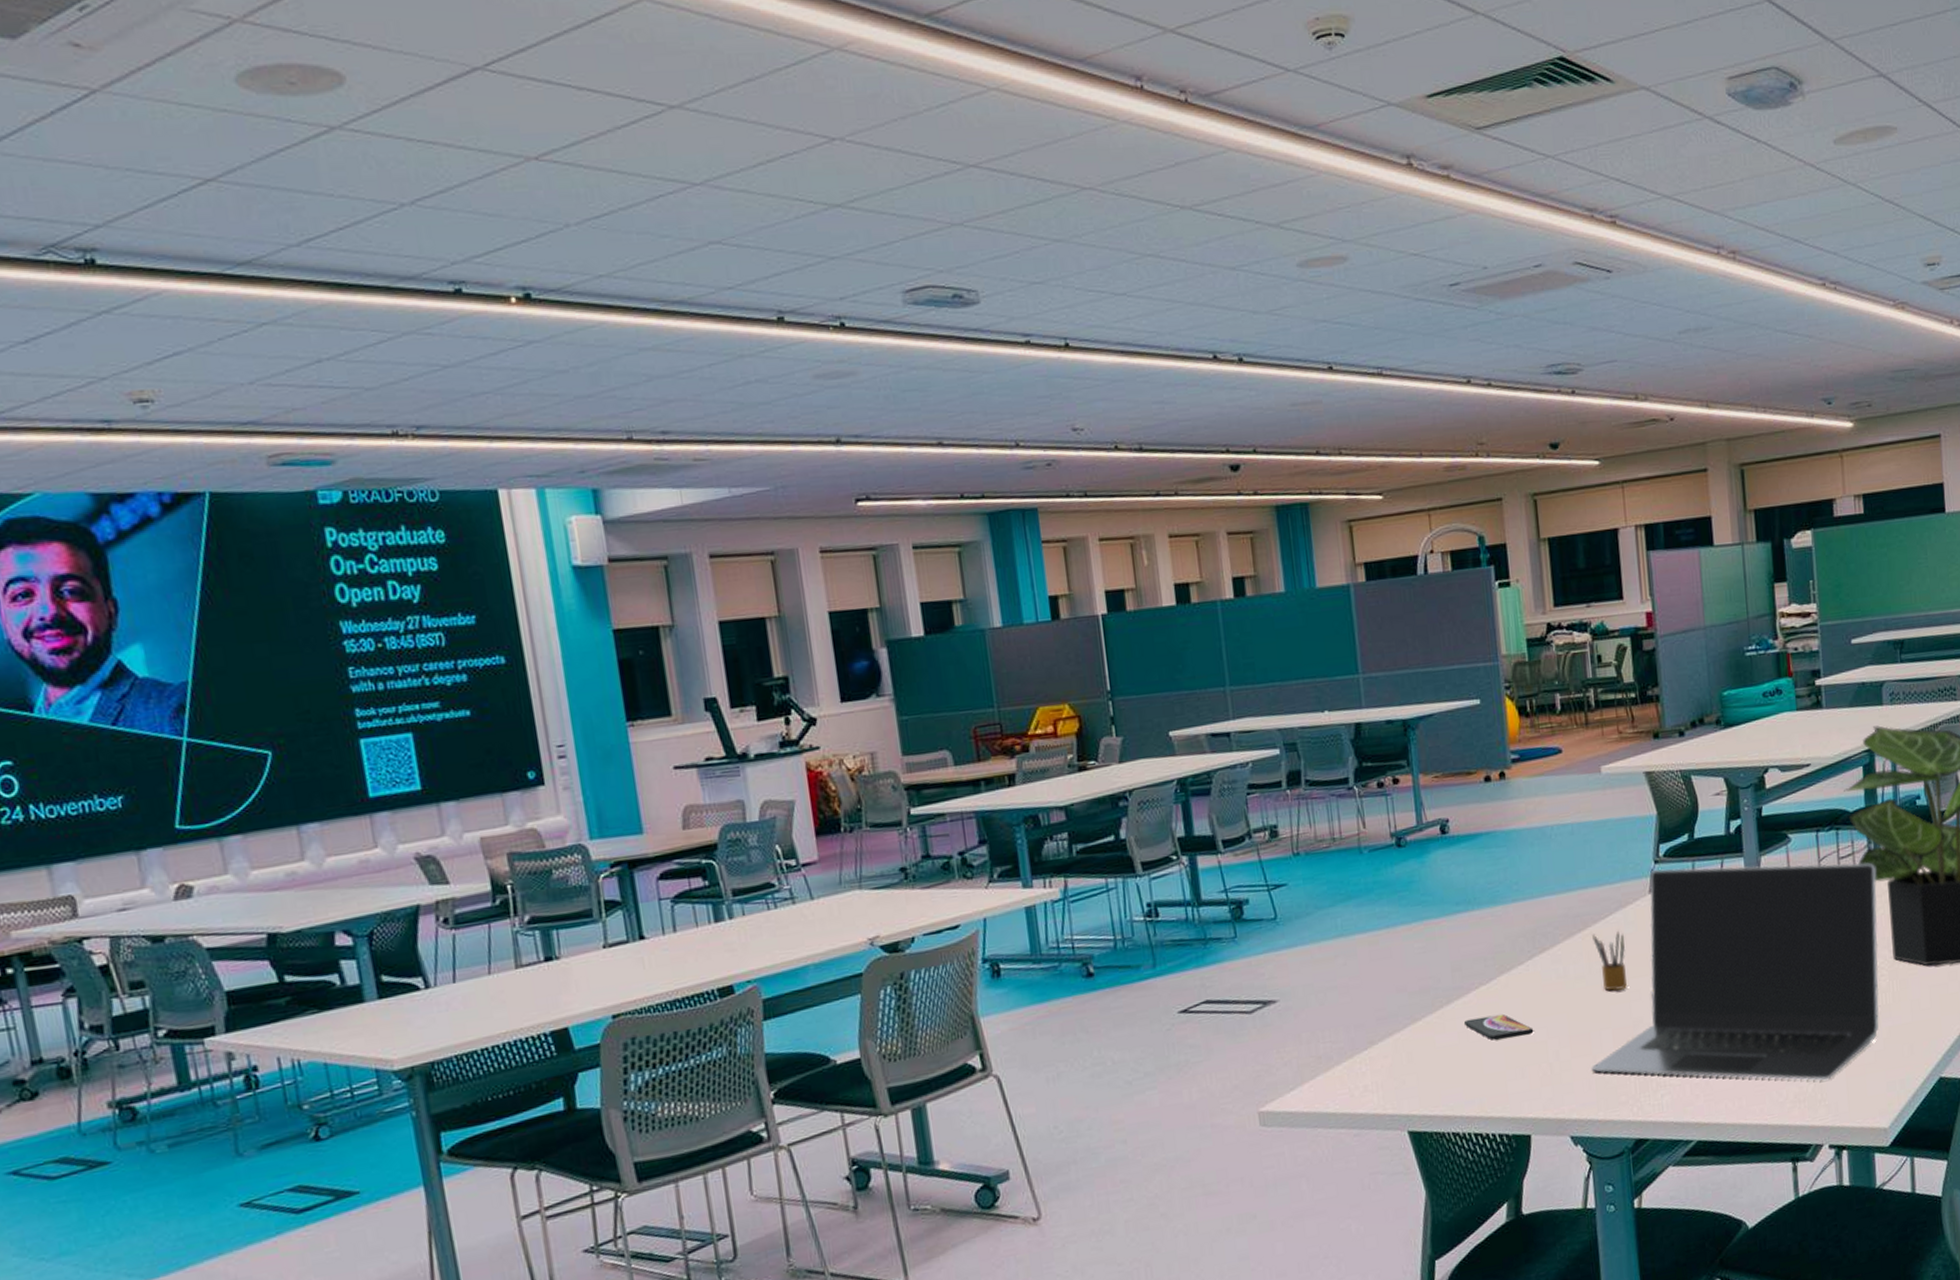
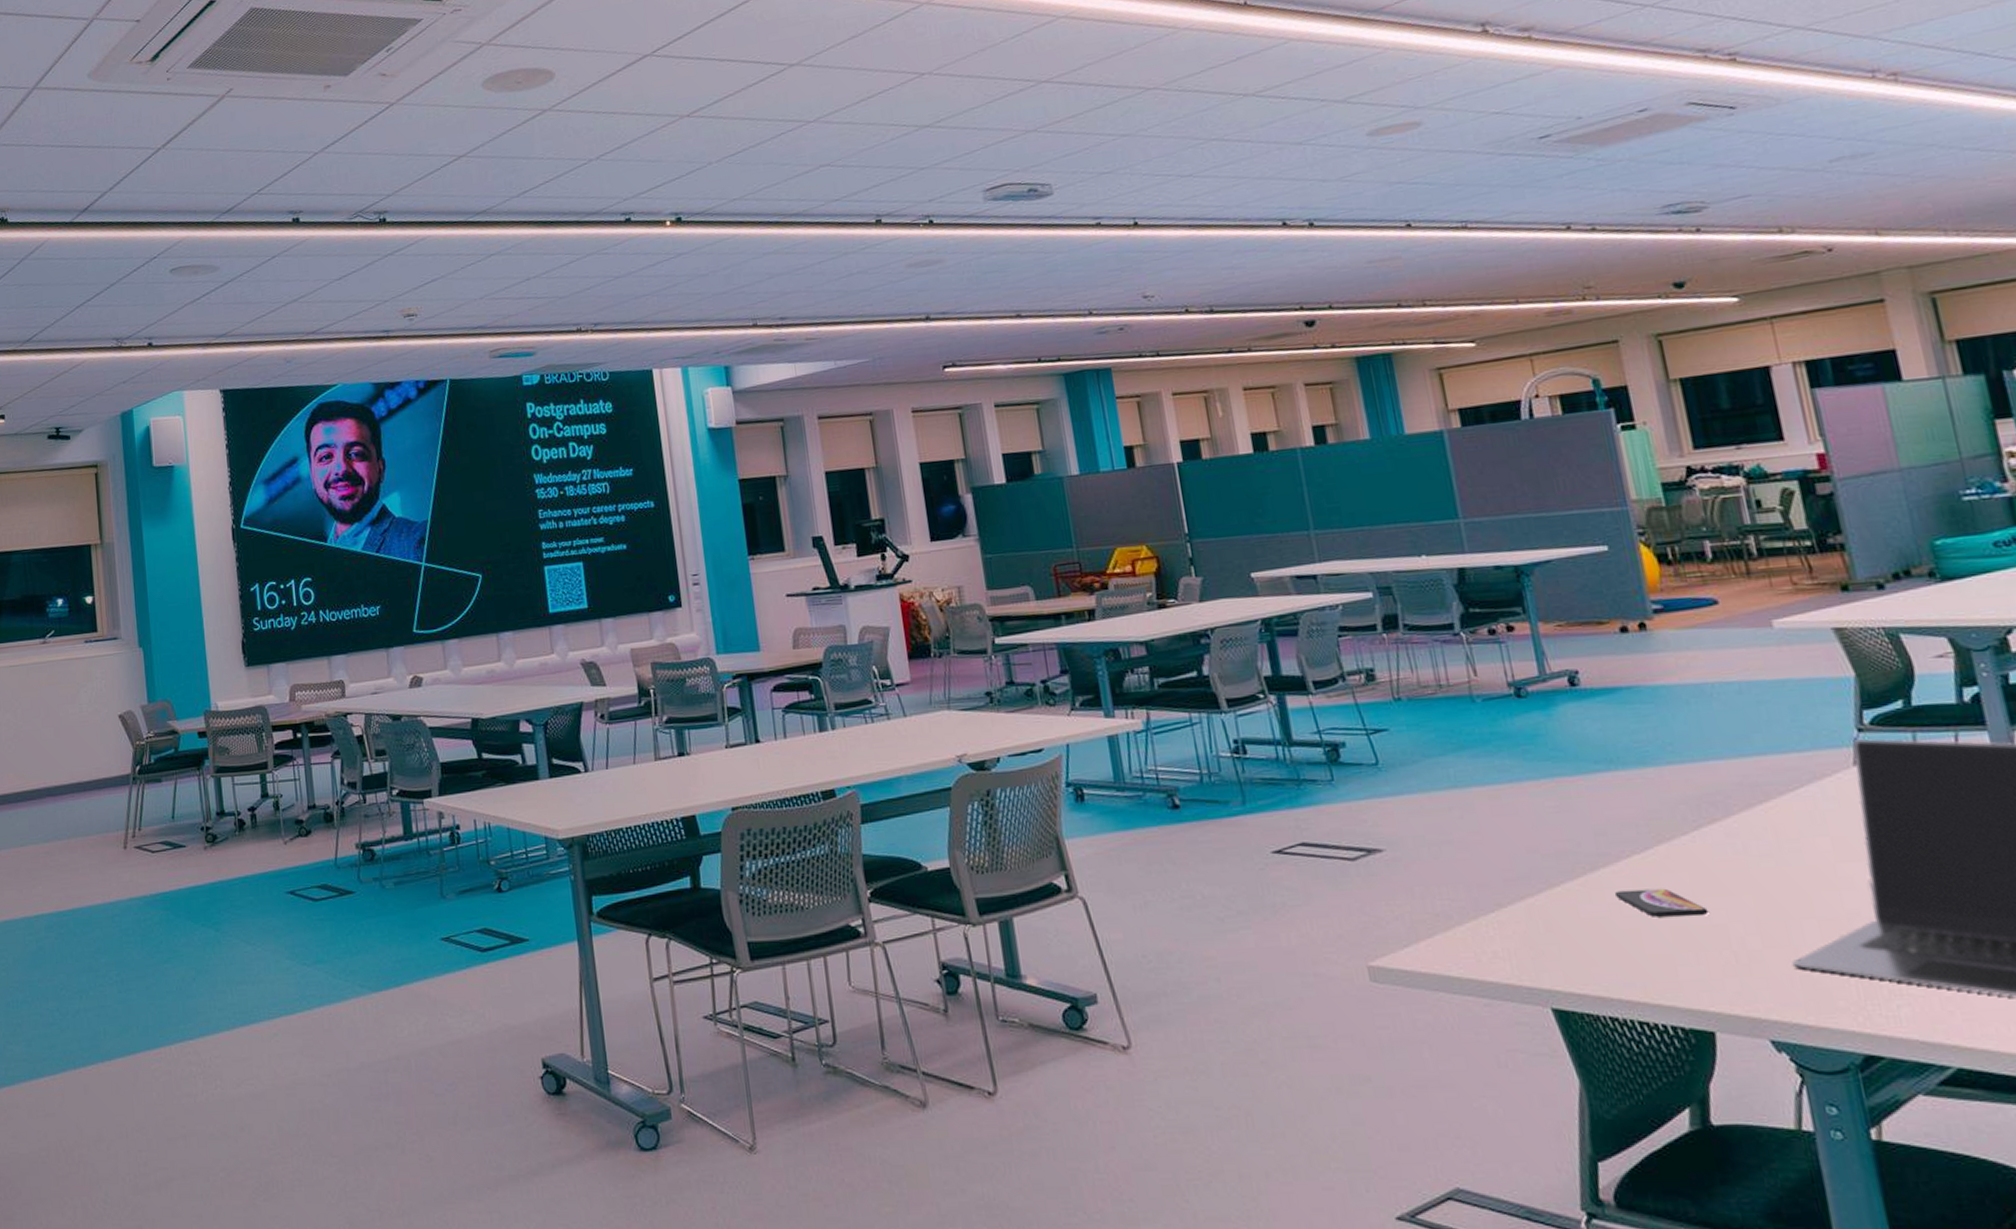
pencil box: present [1592,930,1627,991] -> none [1778,805,1833,876]

